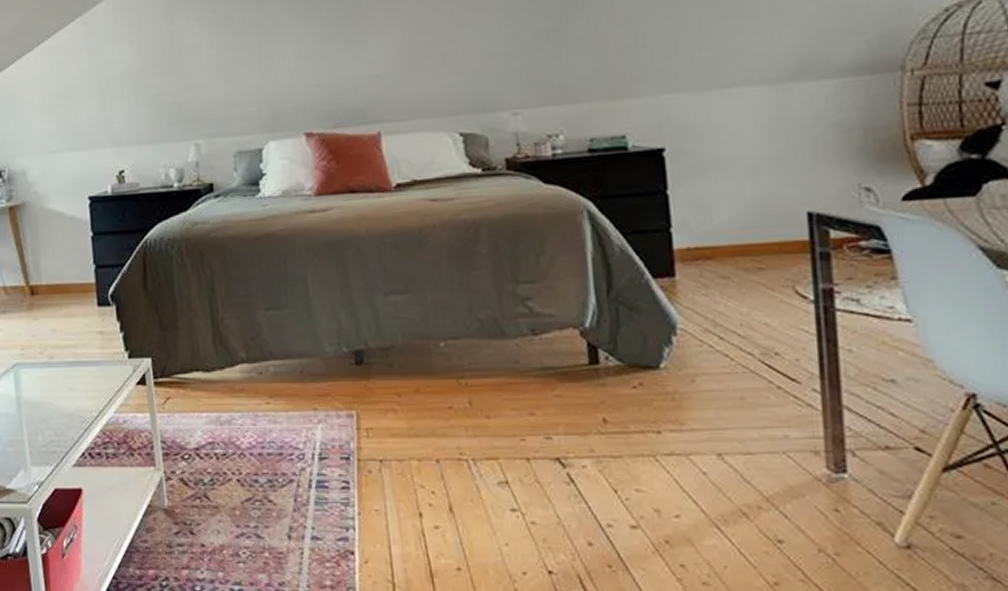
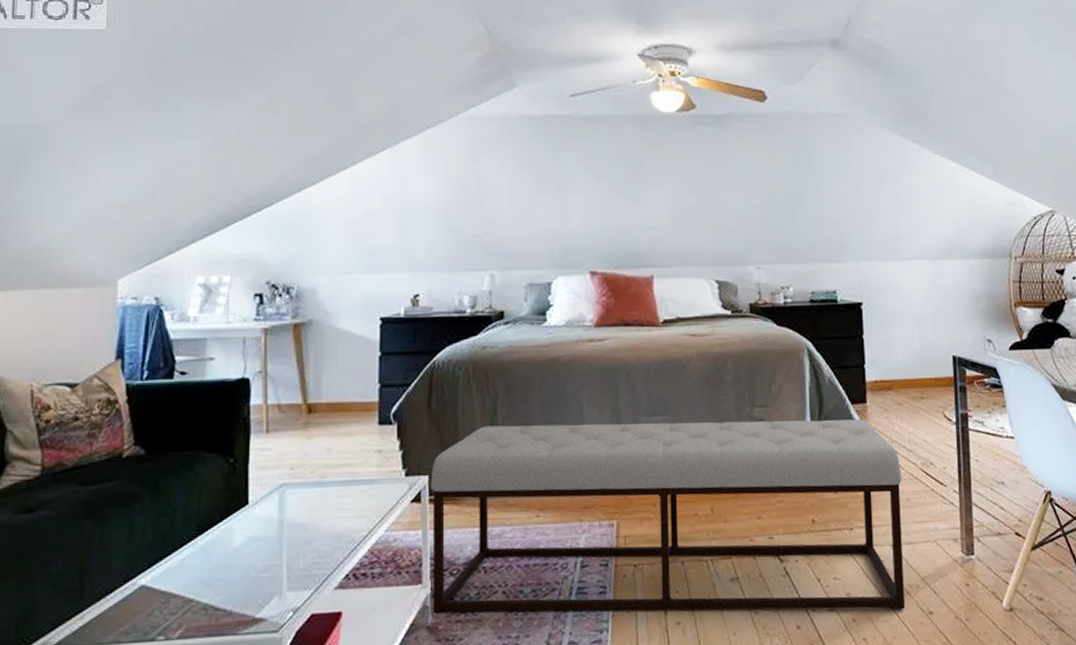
bench: none [153,297,742,534] -> present [430,419,906,614]

